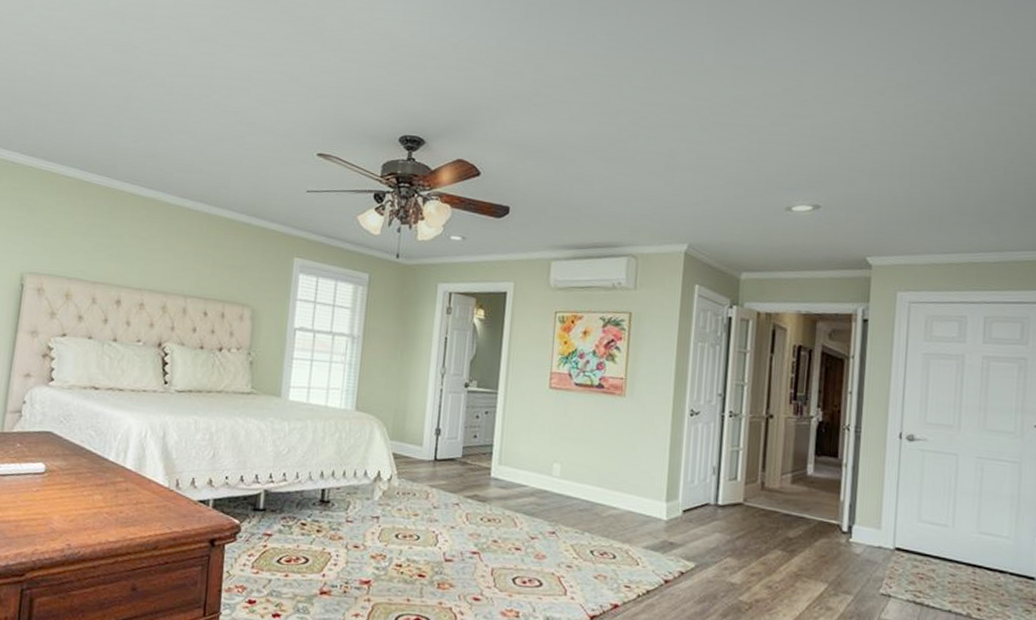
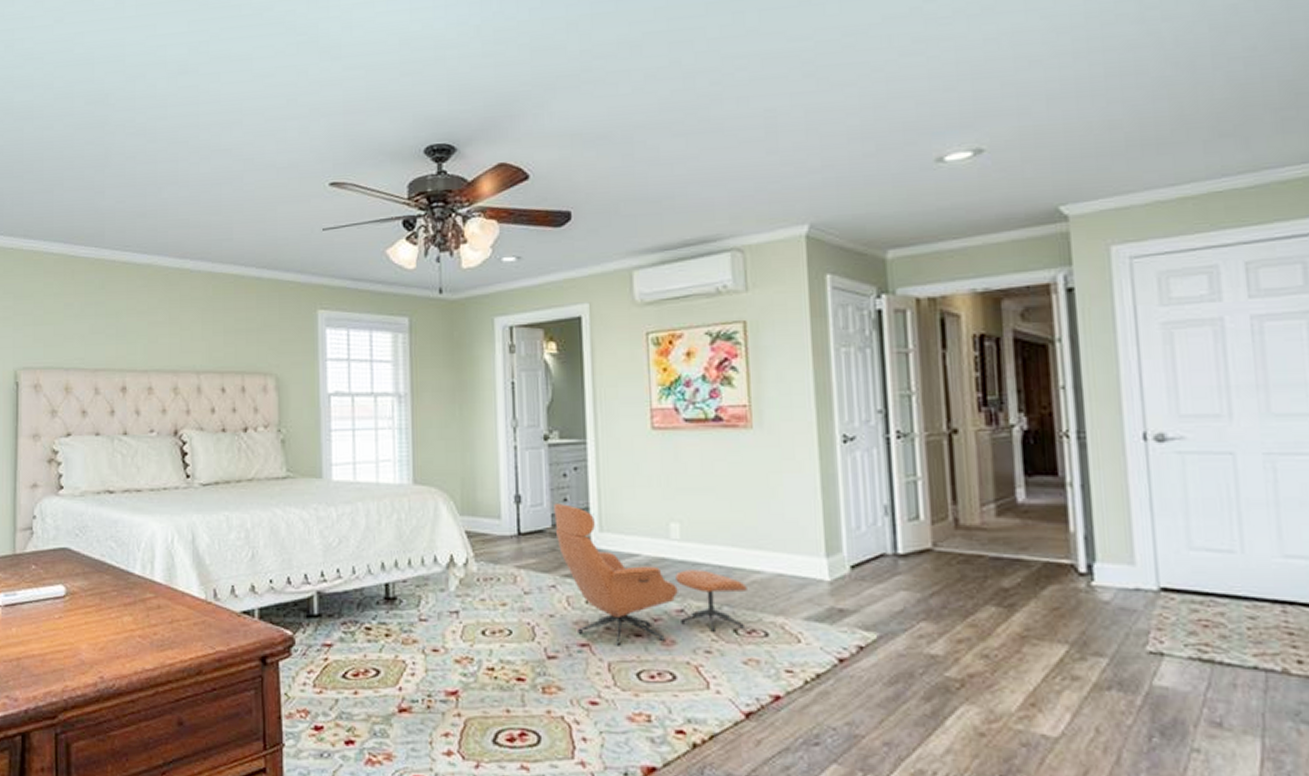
lounge chair: none [464,438,605,556] -> present [554,503,747,646]

